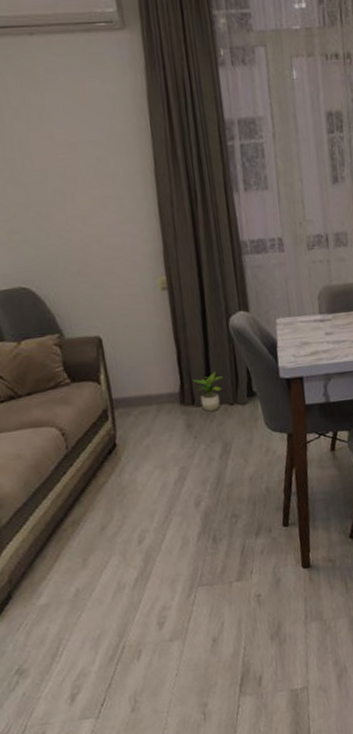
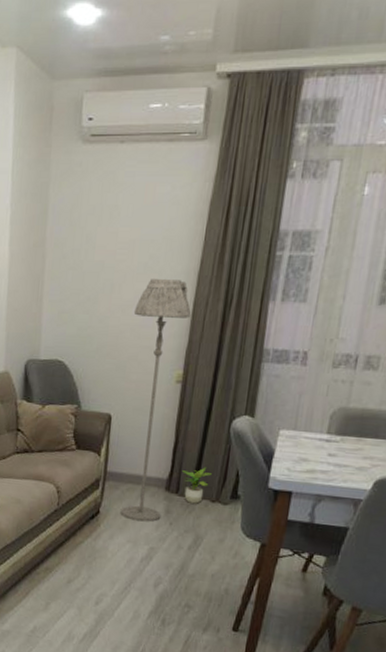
floor lamp: none [95,181,184,445] -> present [120,278,192,522]

